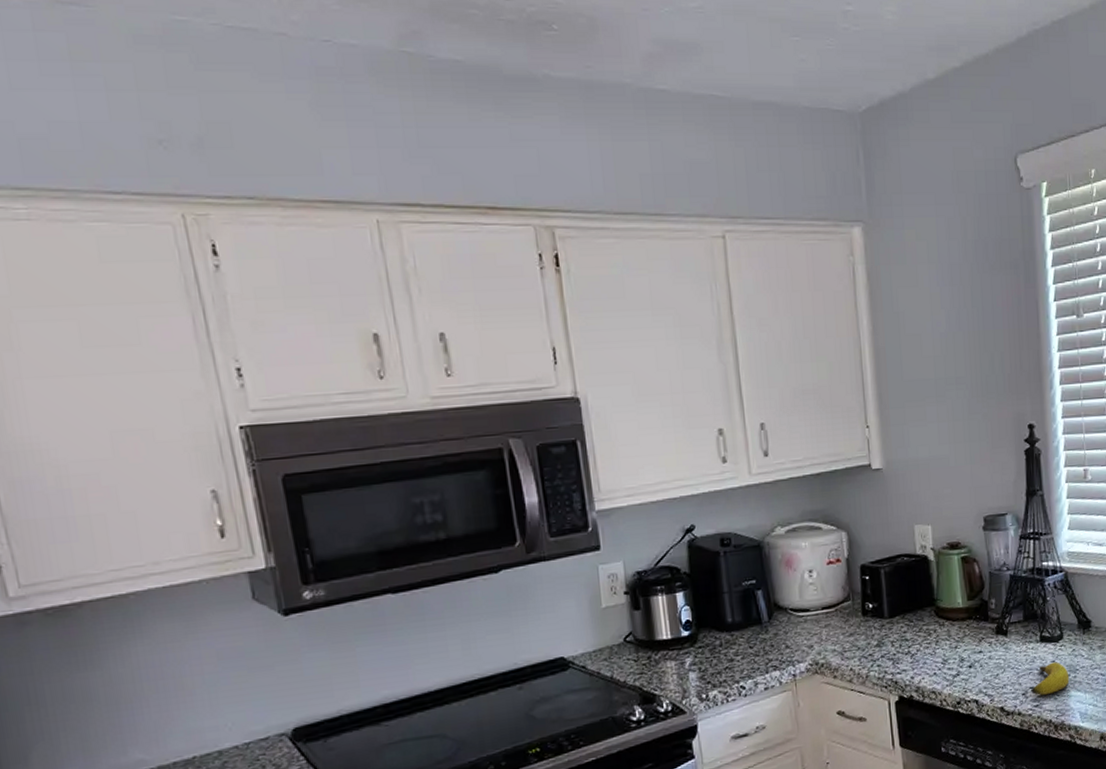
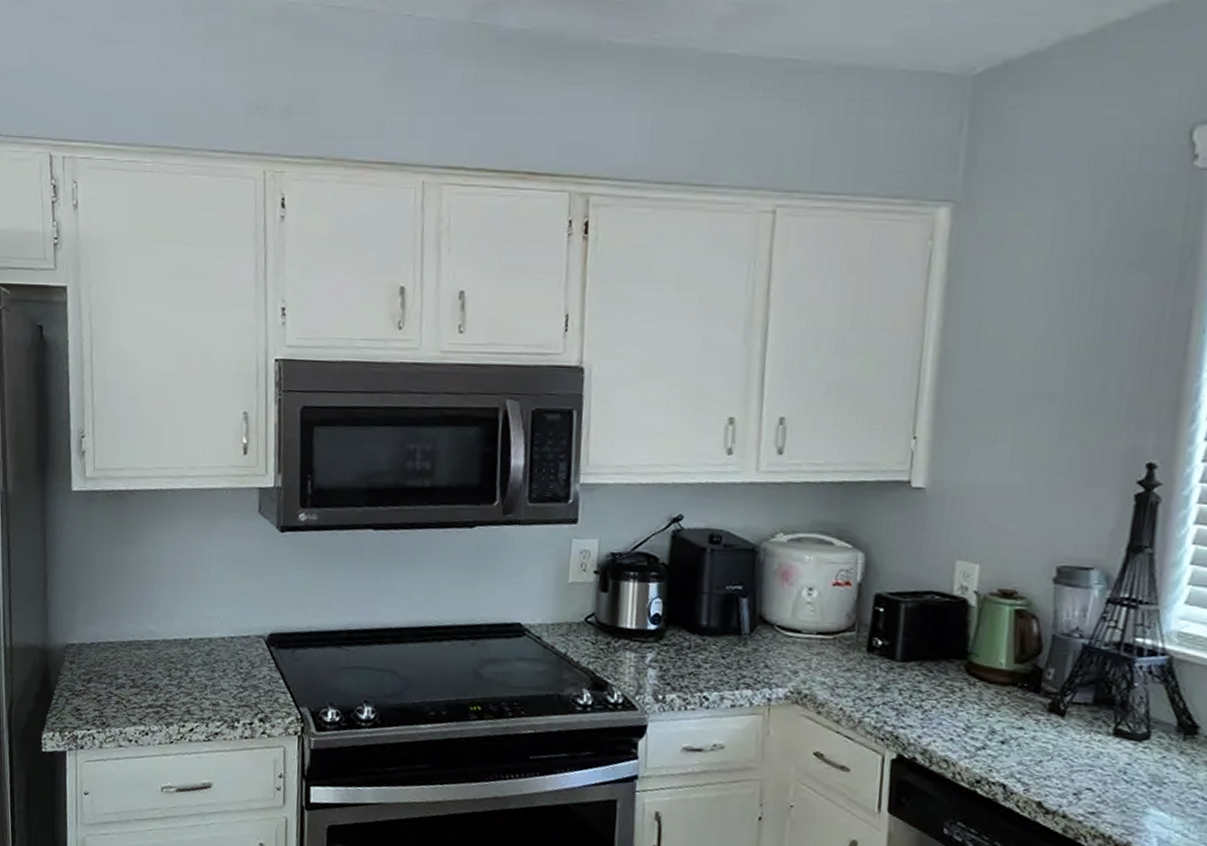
banana: present [1031,662,1070,696] -> none [1087,765,1151,804]

